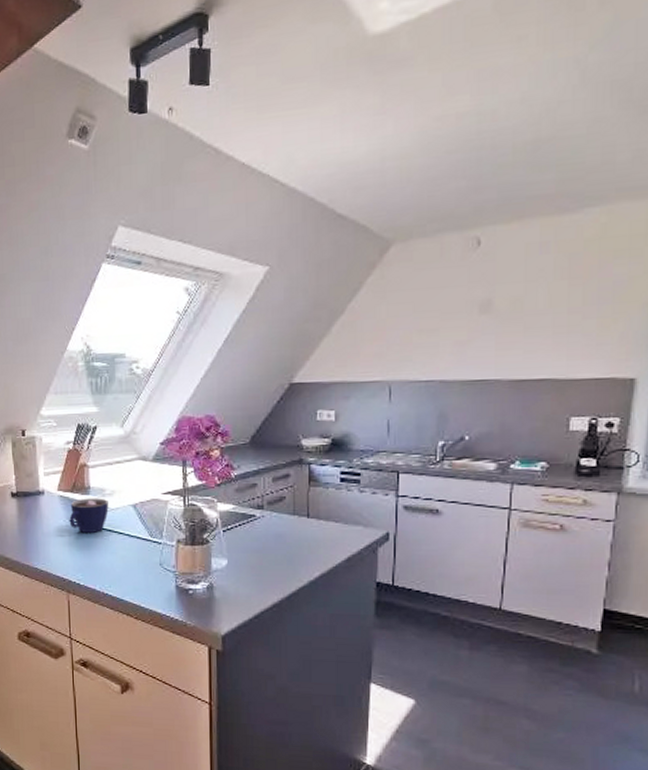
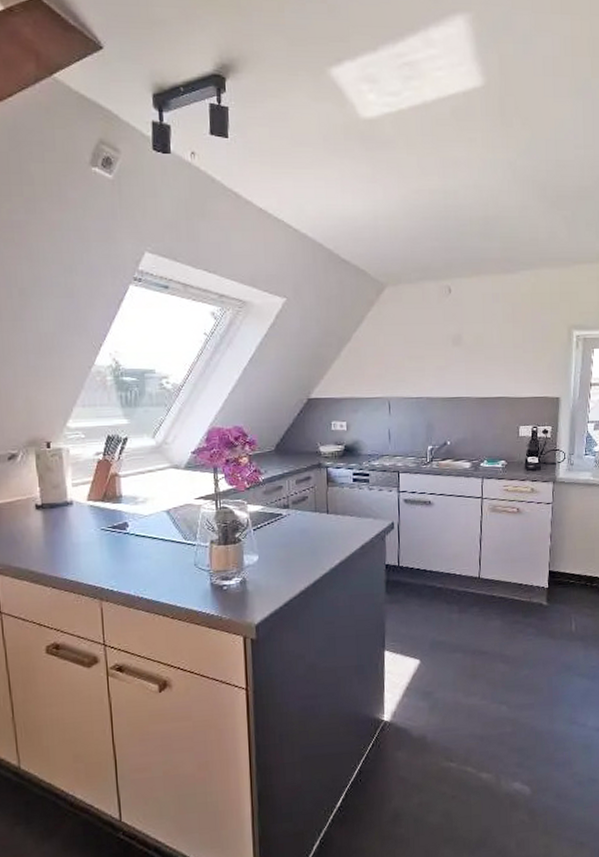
cup: present [69,498,109,534] -> none [100,505,142,541]

